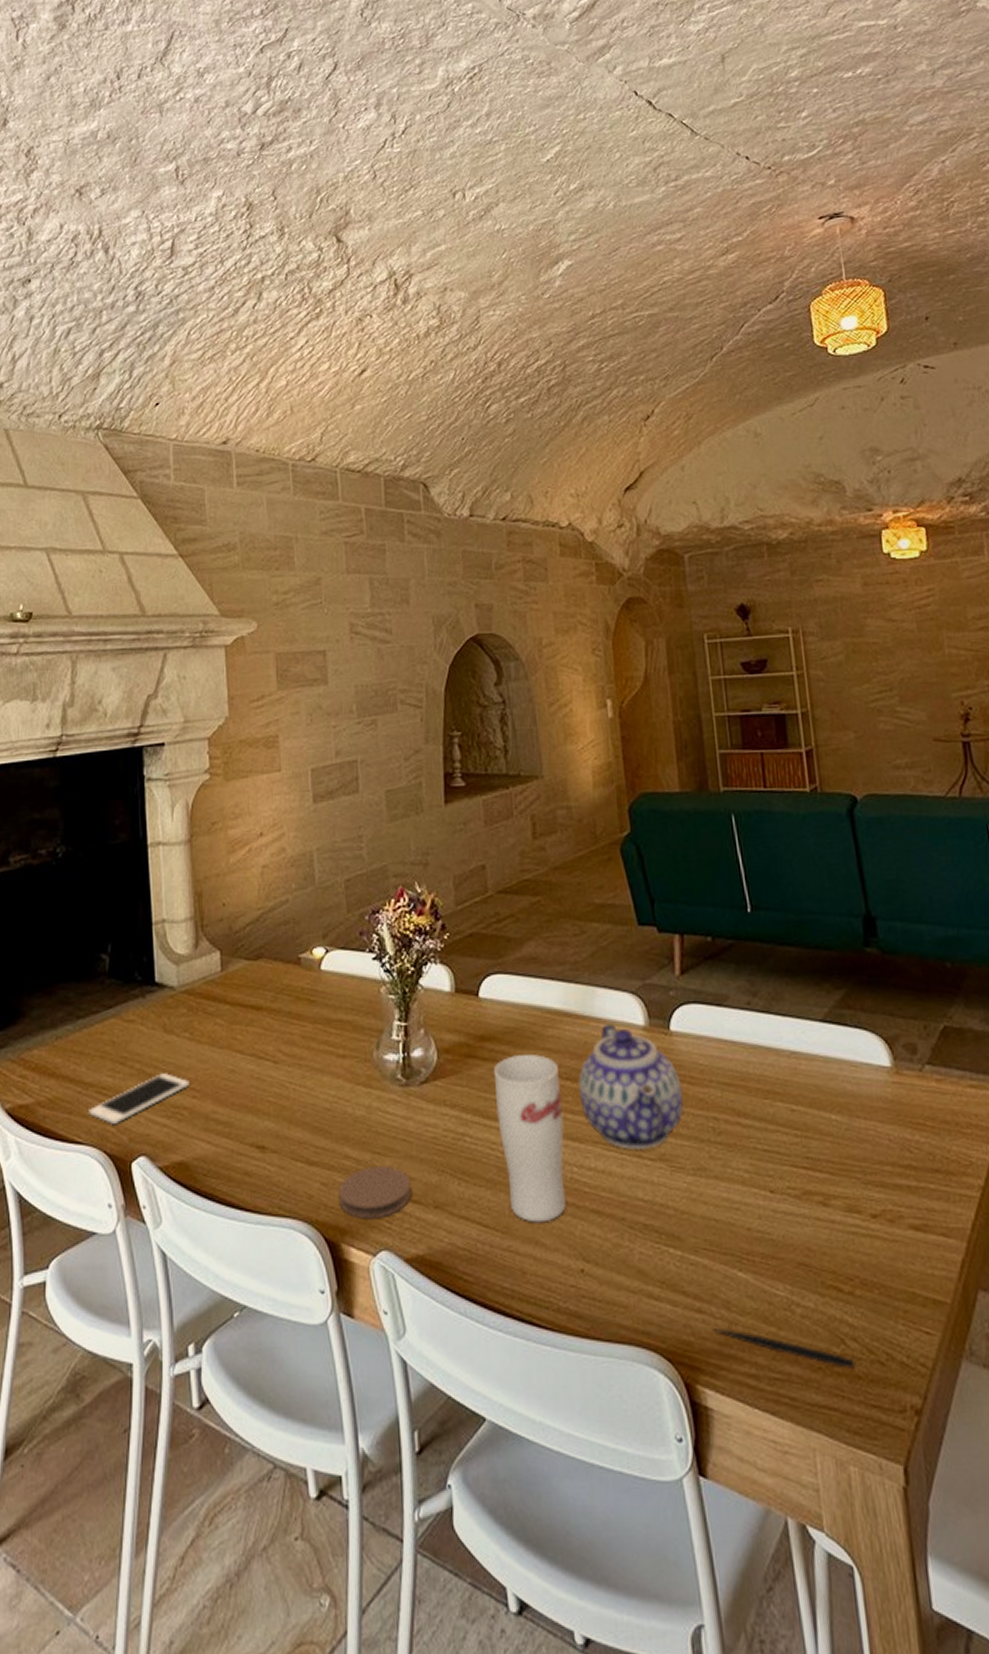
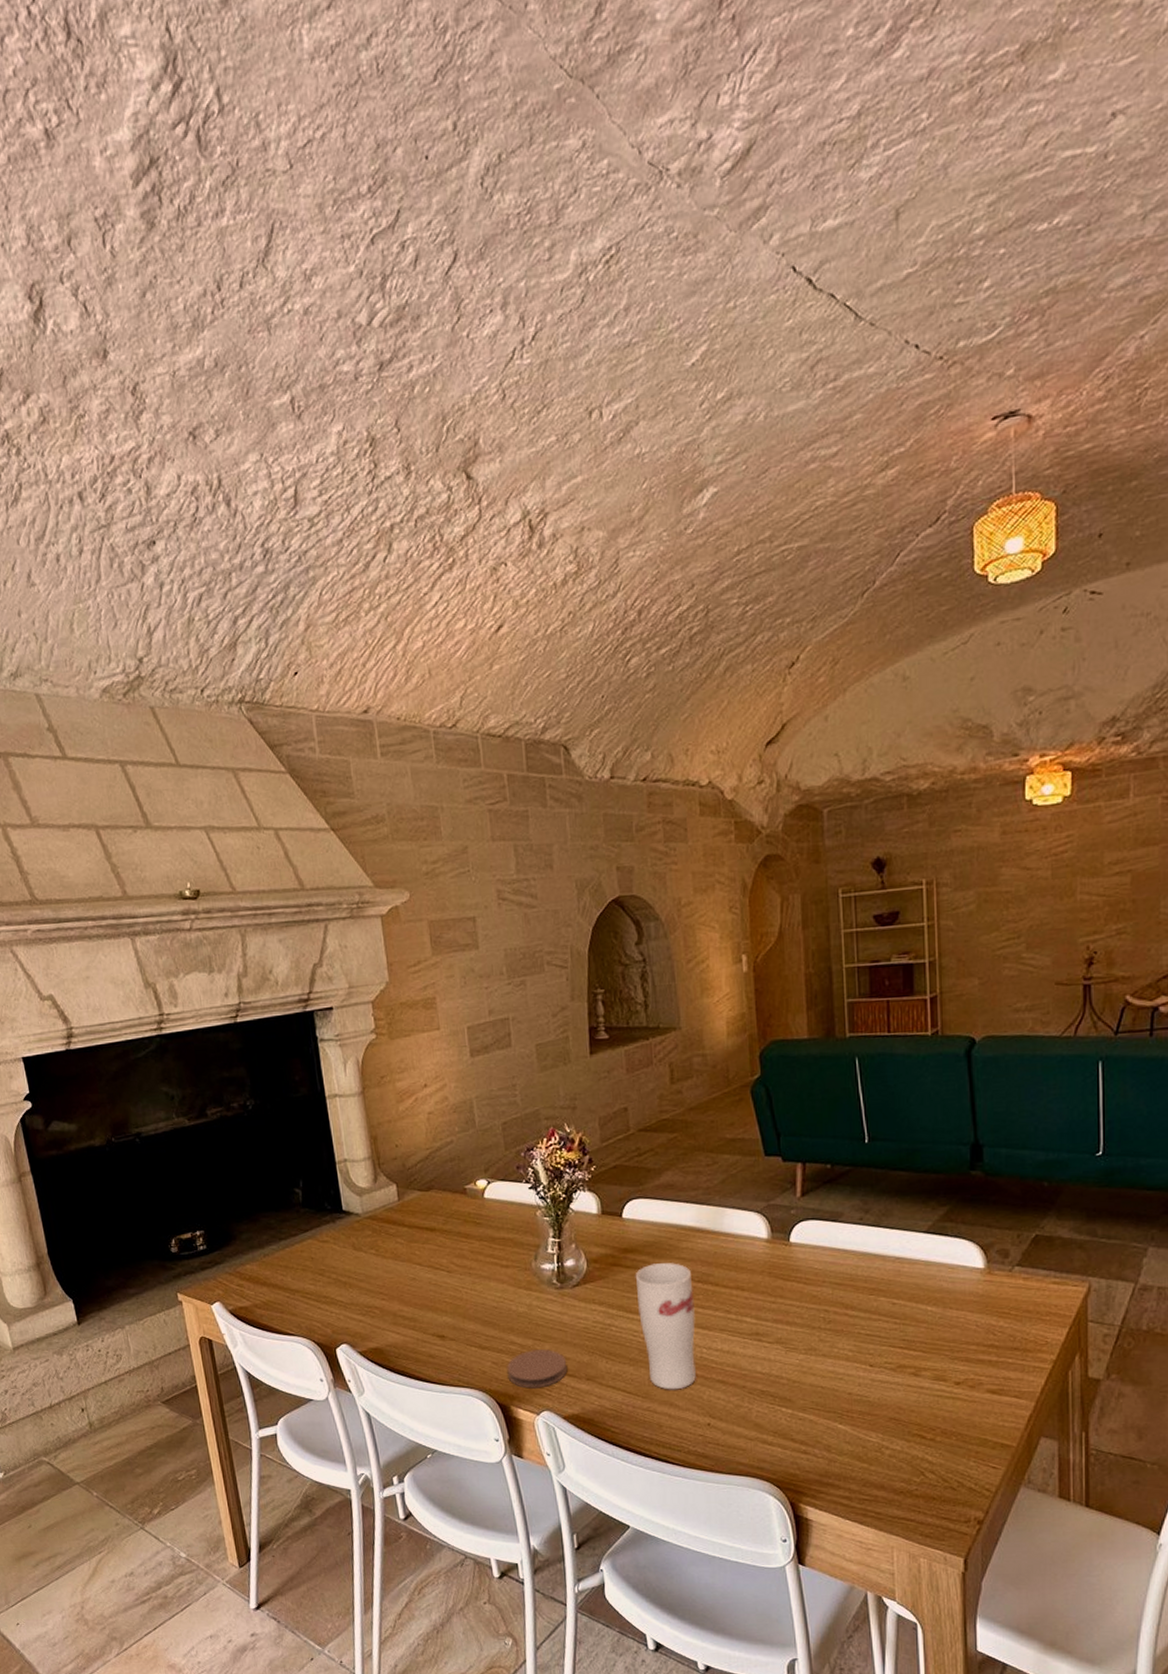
cell phone: present [89,1073,189,1124] -> none [297,1281,378,1320]
teapot: present [578,1023,683,1151] -> none [708,1237,799,1336]
pen: present [713,1327,856,1369] -> none [815,1464,931,1492]

